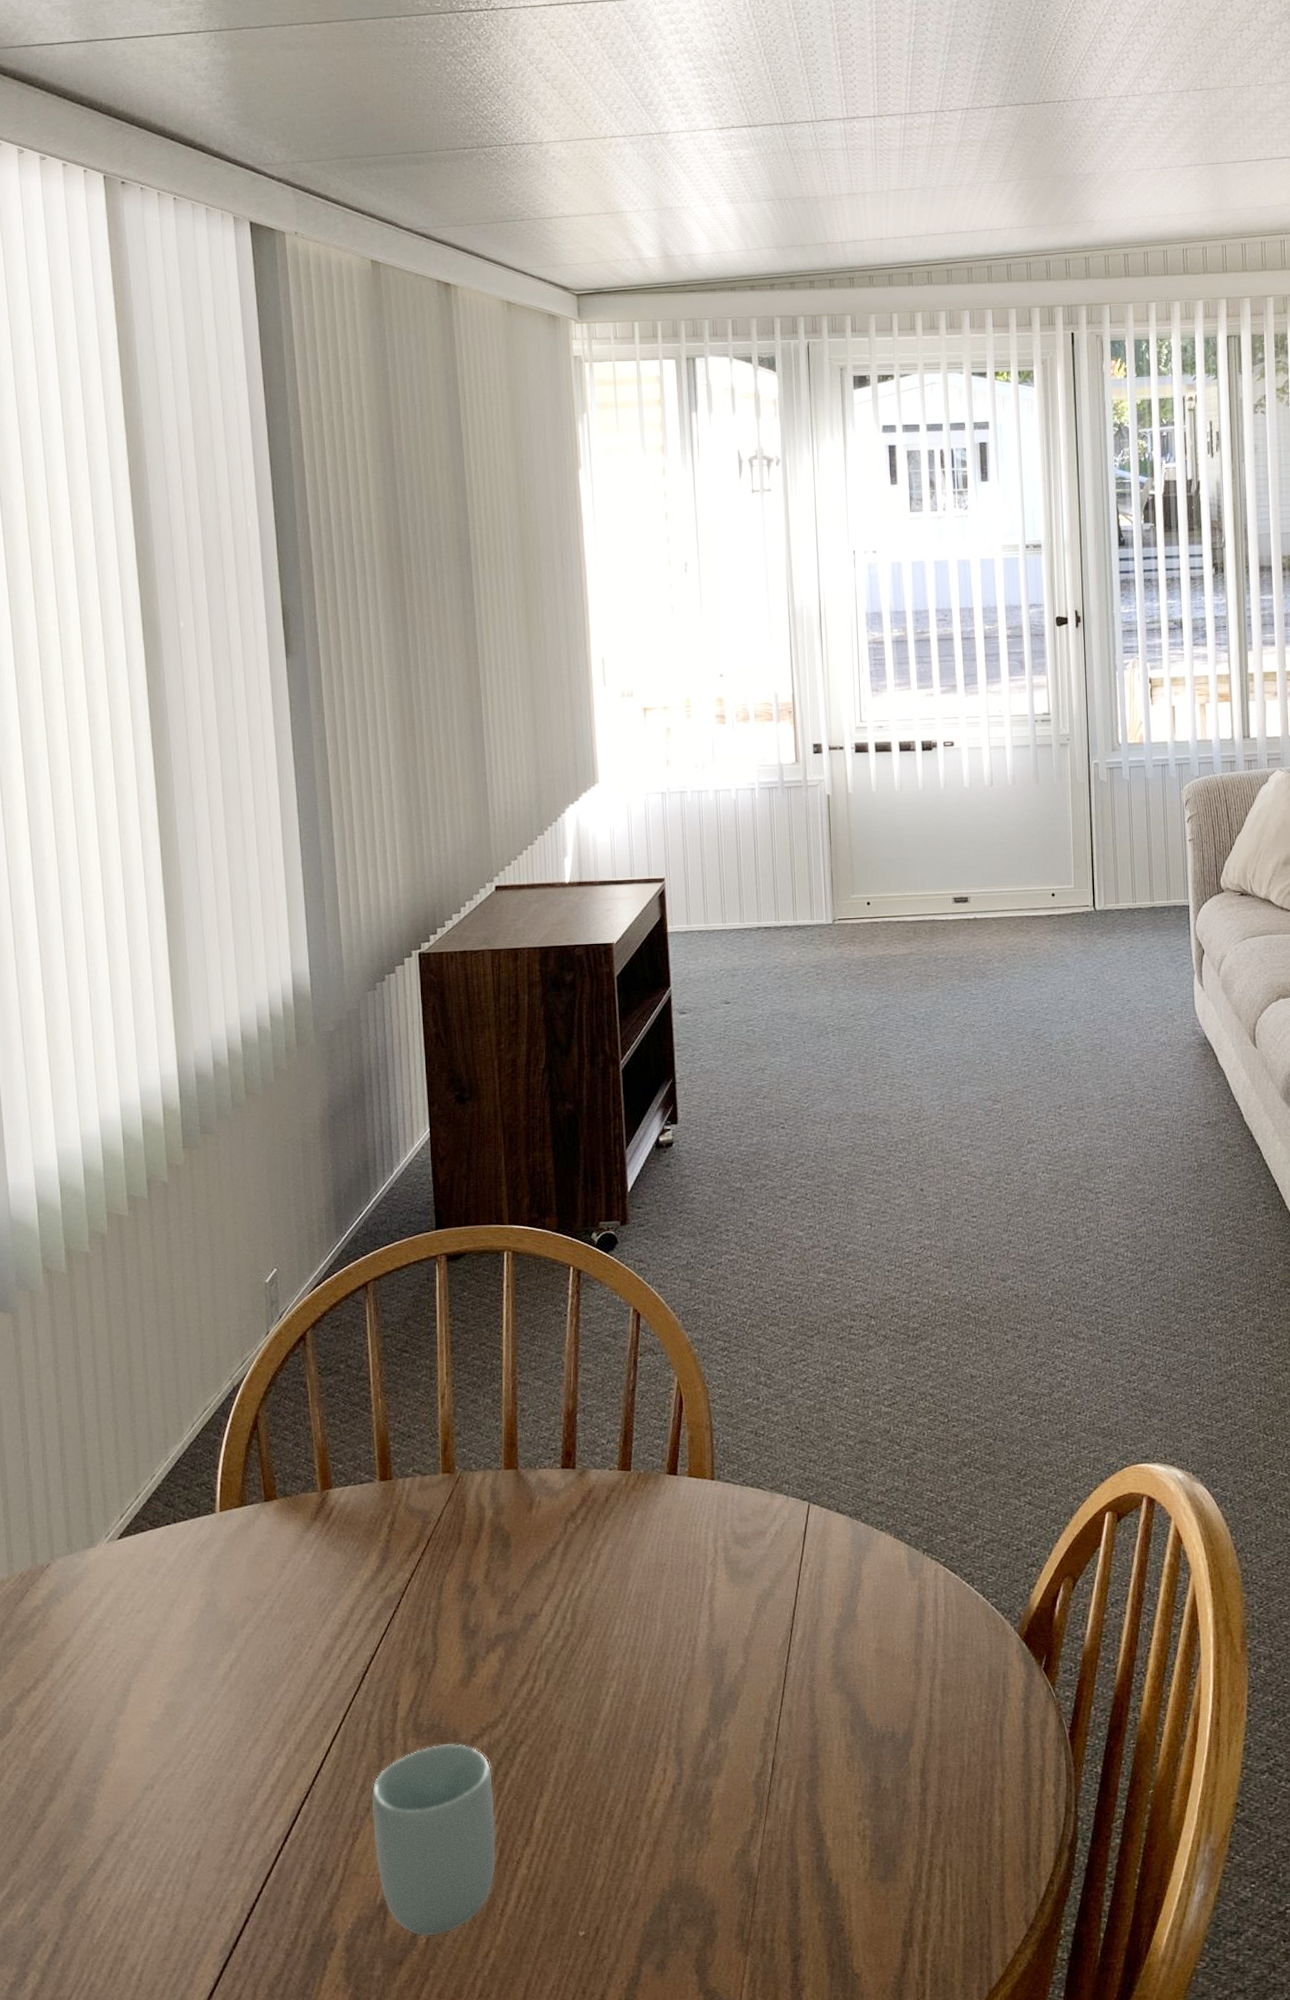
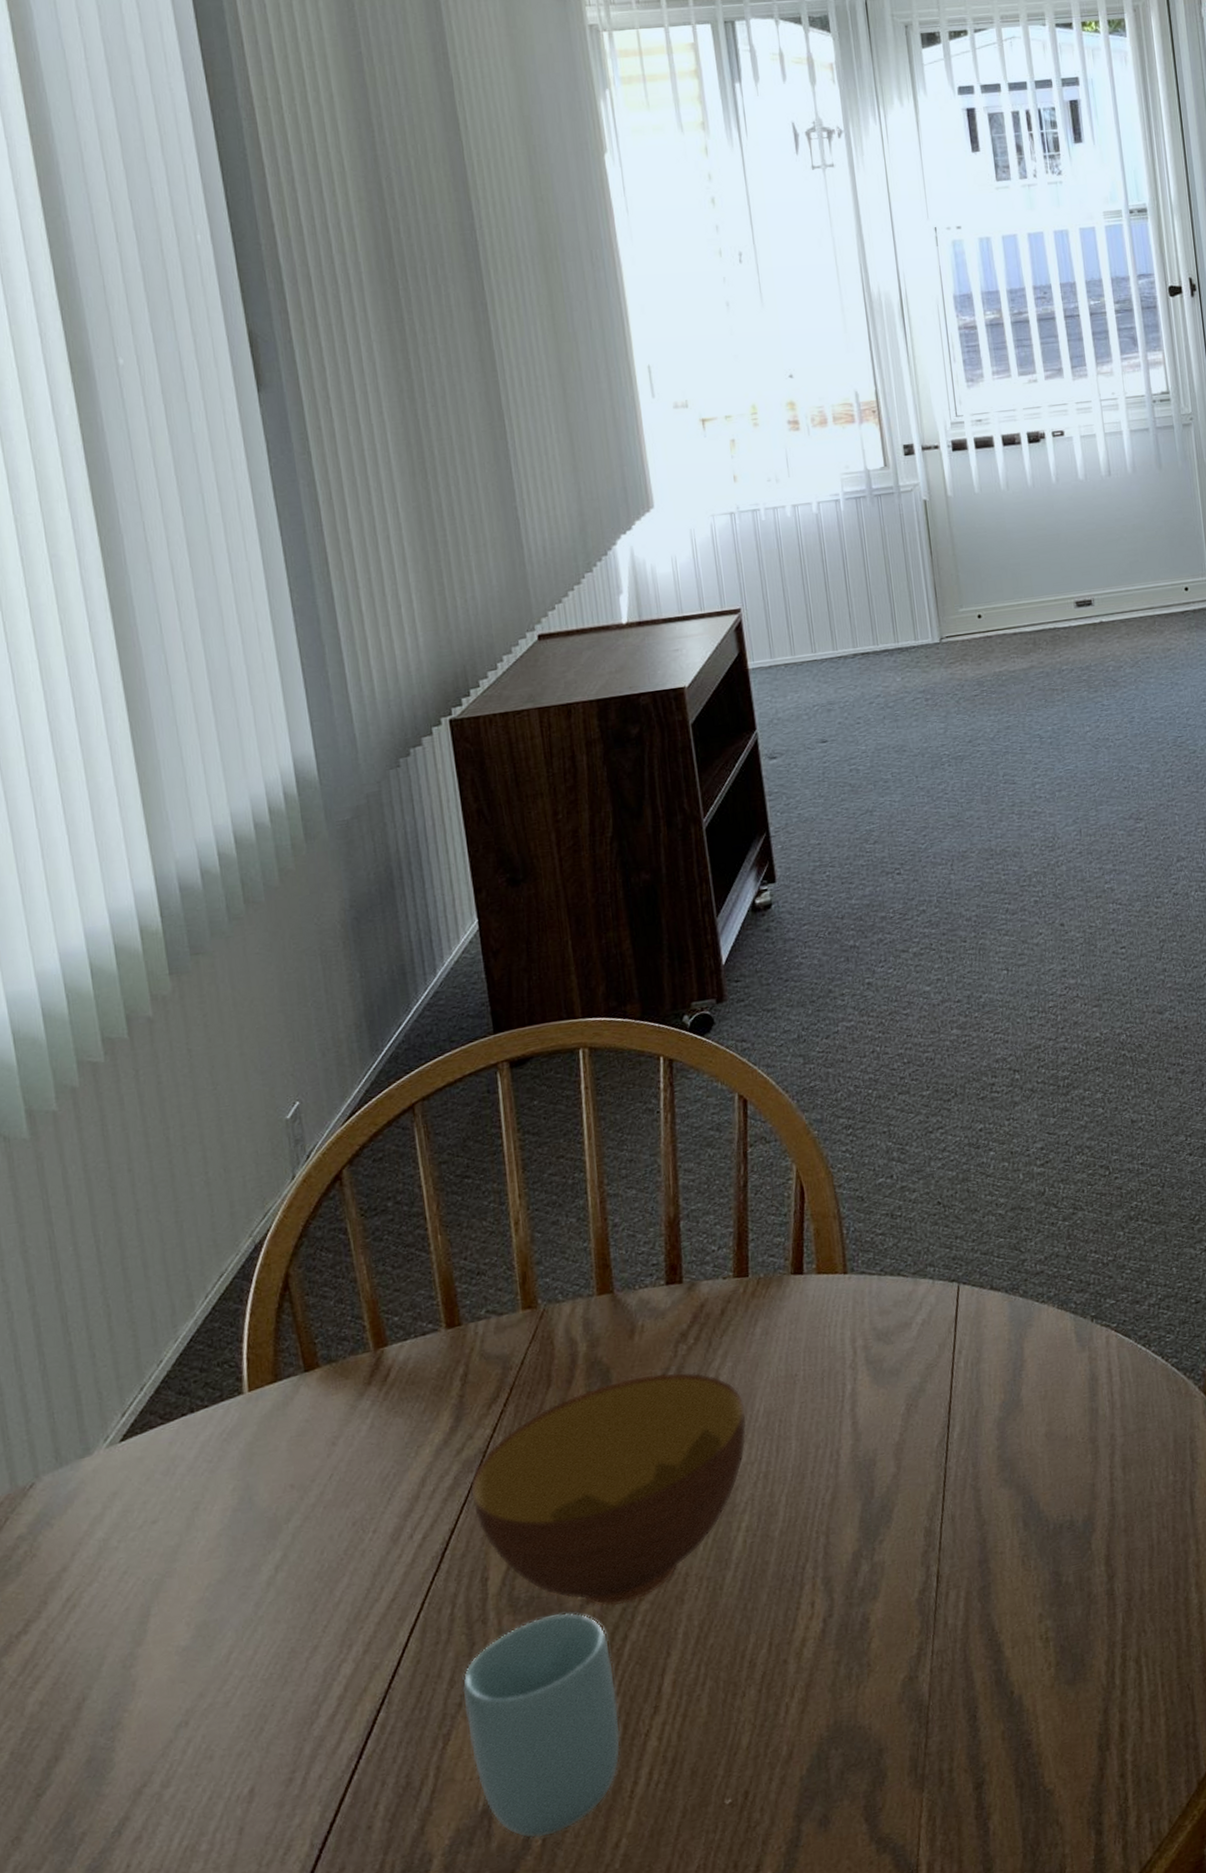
bowl: none [390,1545,620,1745] -> present [471,1372,747,1607]

